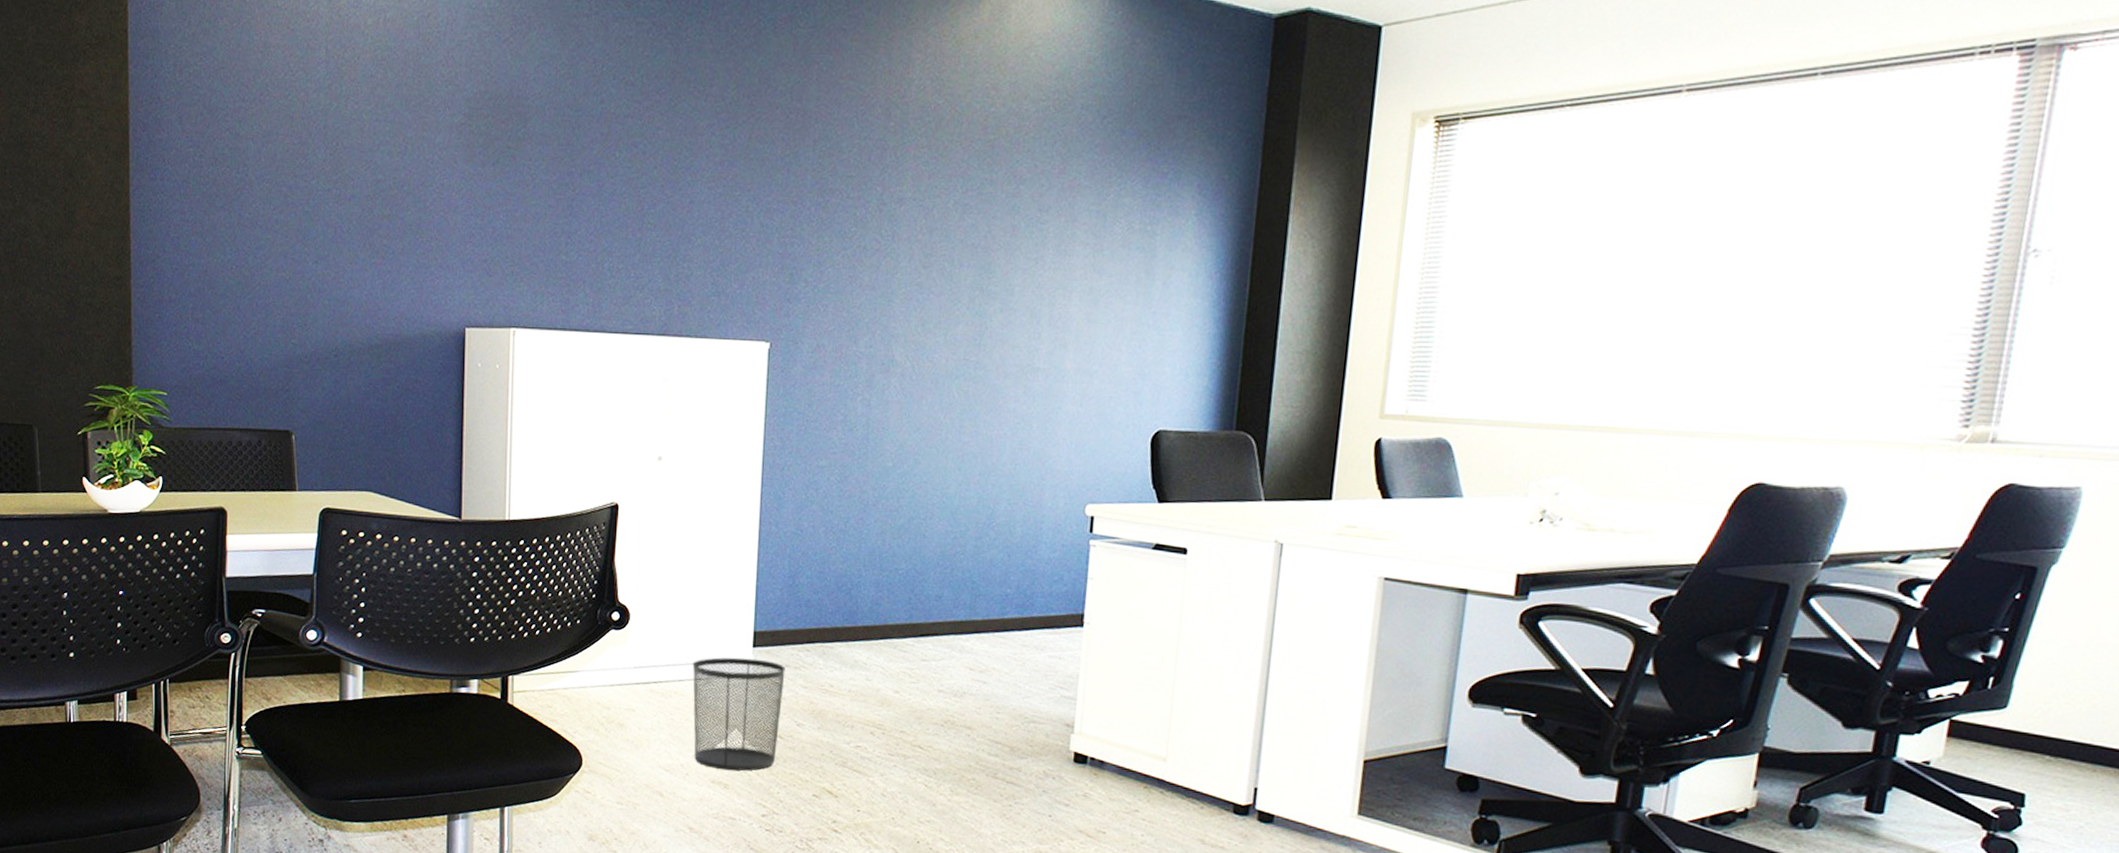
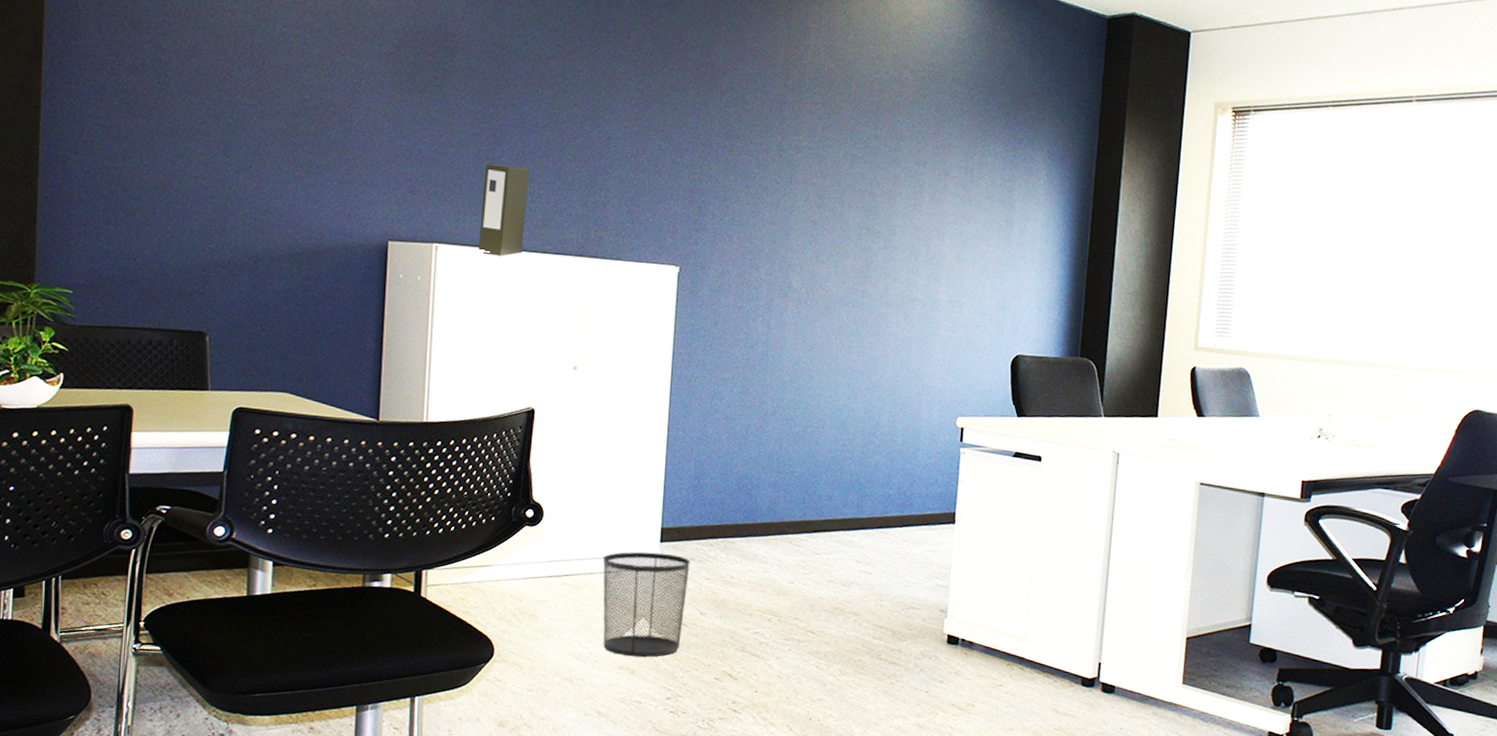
binder: none [557,239,609,339] -> present [478,164,530,256]

